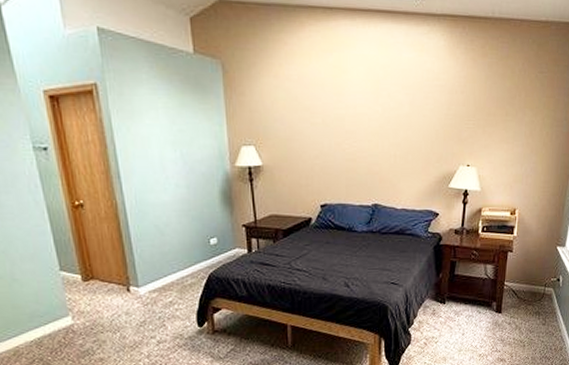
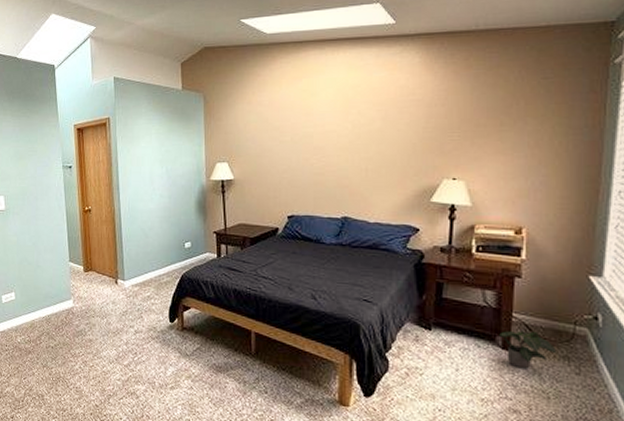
potted plant: none [493,295,532,326] -> present [498,330,557,369]

